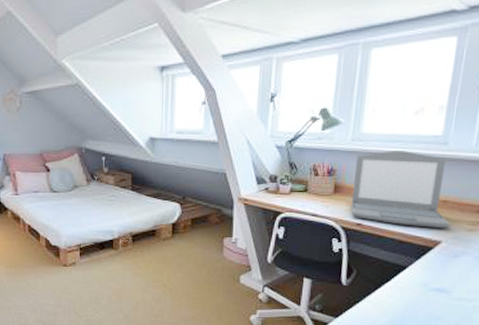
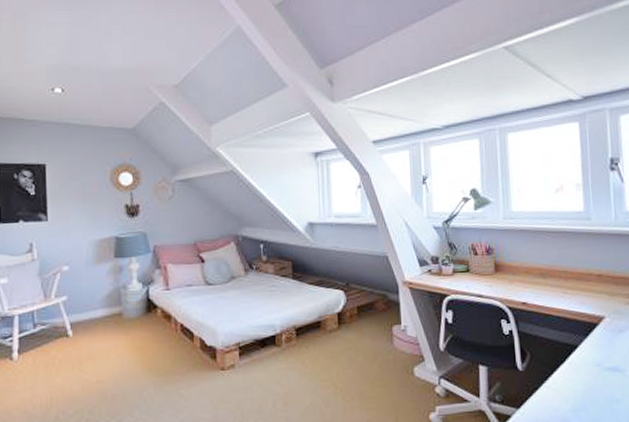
laptop: present [351,151,450,229] -> none [511,227,609,304]

